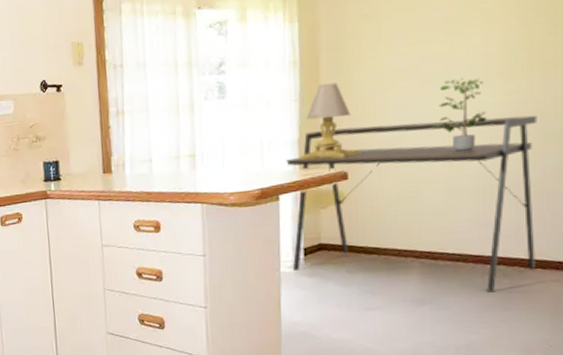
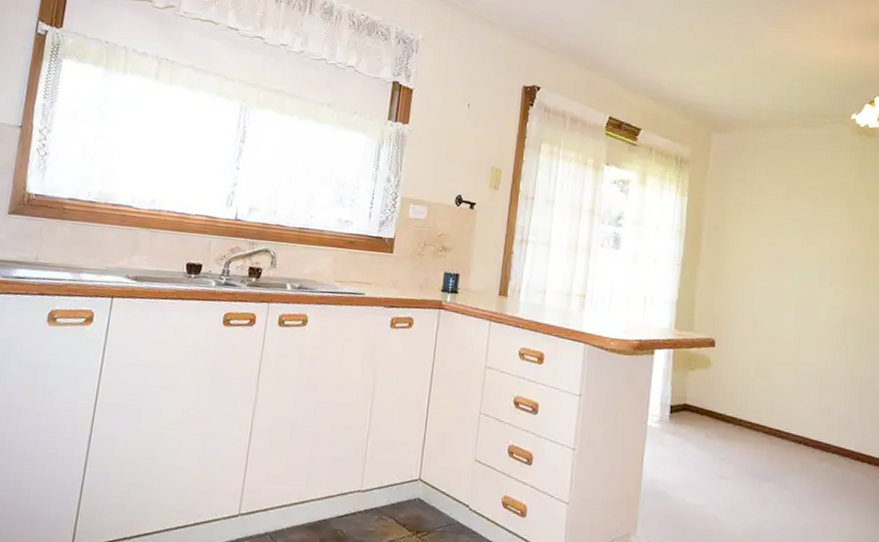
desk: present [286,114,537,293] -> none [658,296,870,479]
lamp: present [299,83,360,160] -> none [675,255,727,326]
potted plant: present [434,77,488,152] -> none [789,276,831,343]

